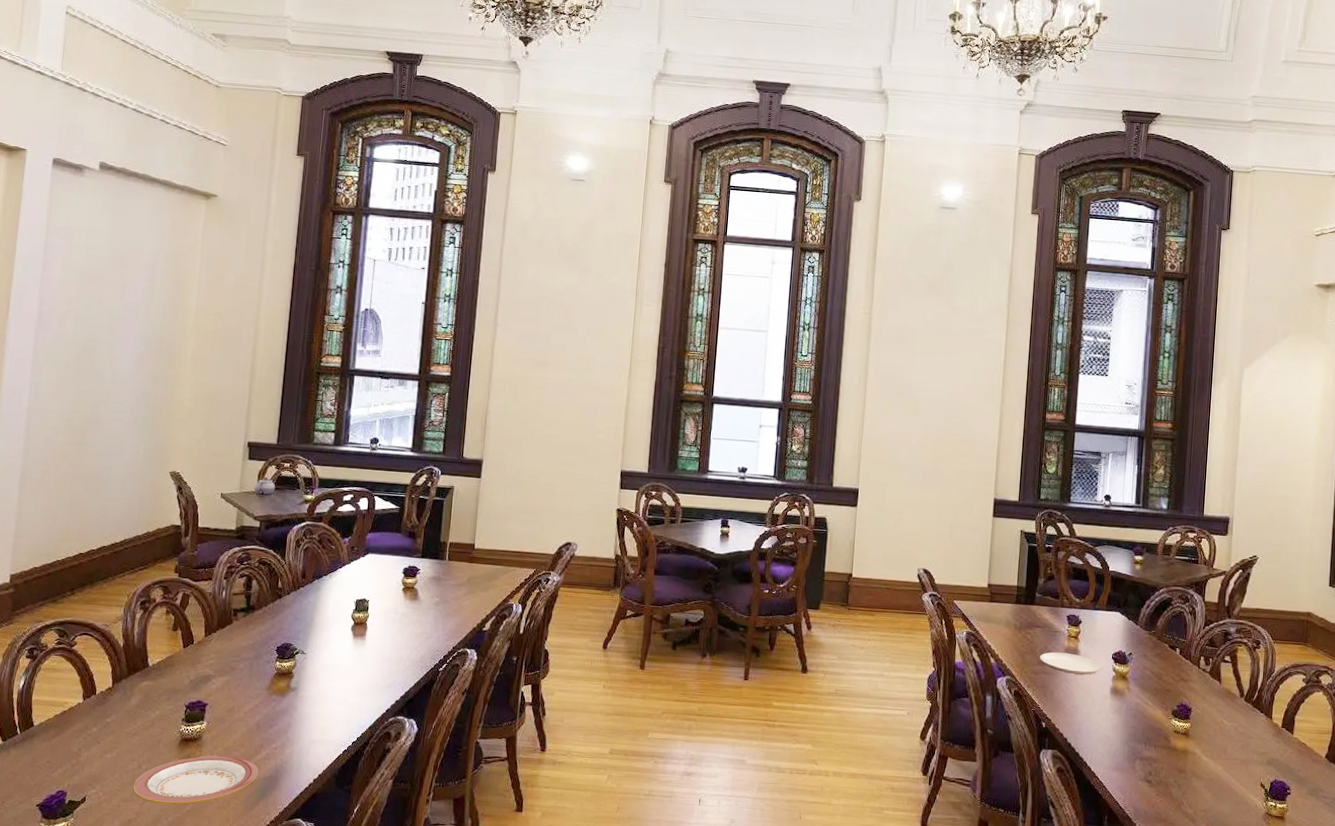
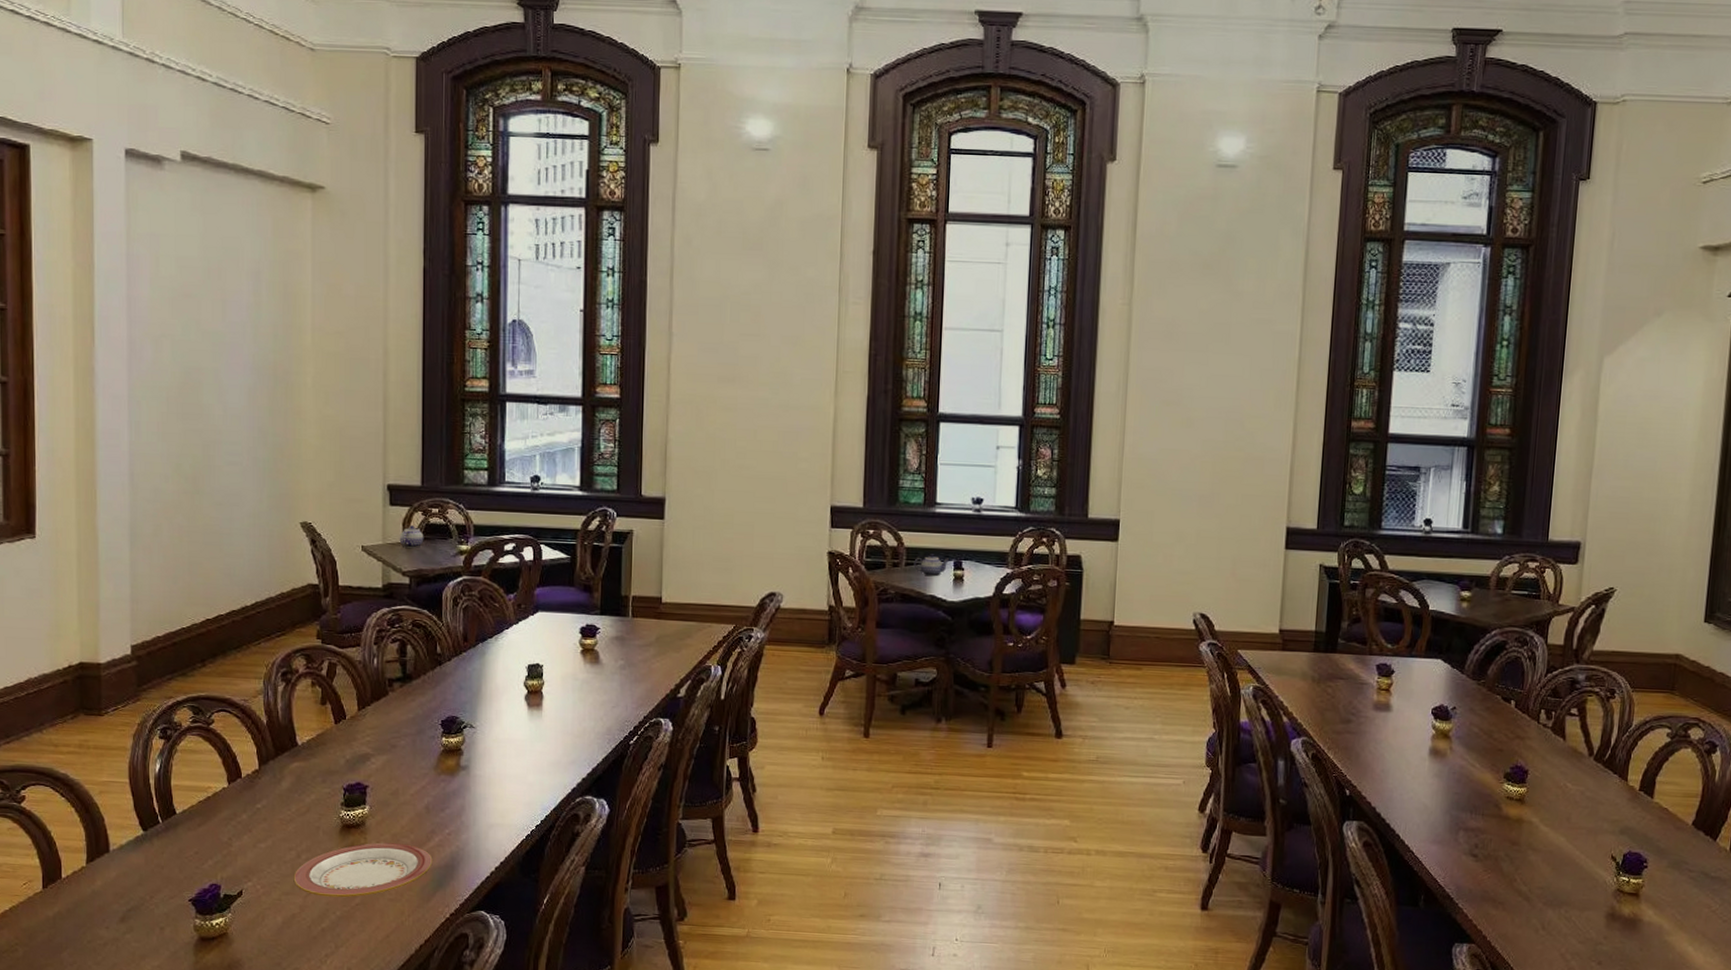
teapot: none [688,513,717,532] -> present [913,554,949,577]
plate: present [1040,652,1103,675] -> none [1343,707,1420,734]

